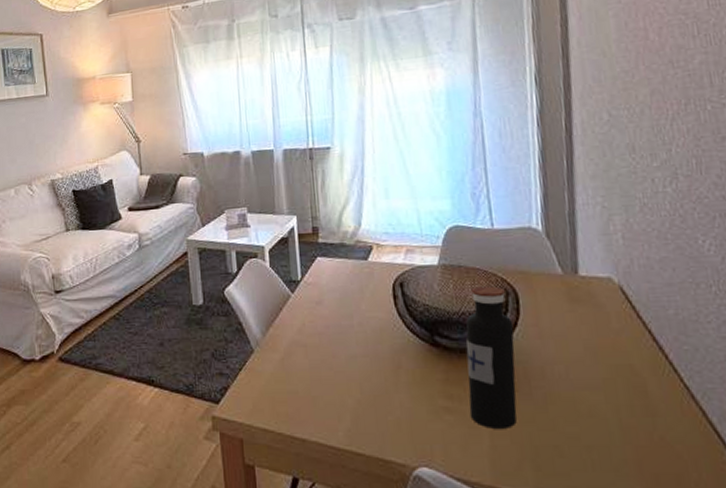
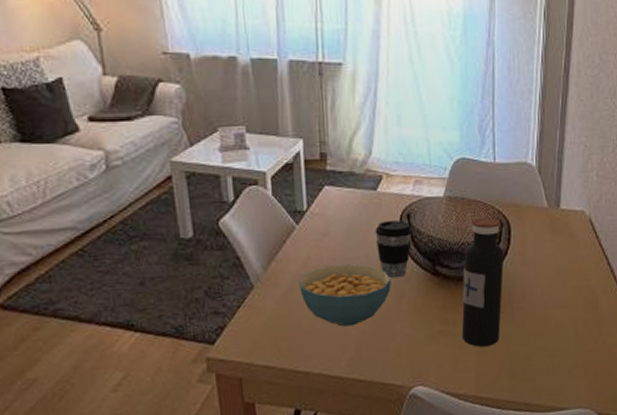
cereal bowl: none [294,332,388,395] -> present [298,264,392,327]
coffee cup: none [367,289,407,348] -> present [375,220,413,279]

